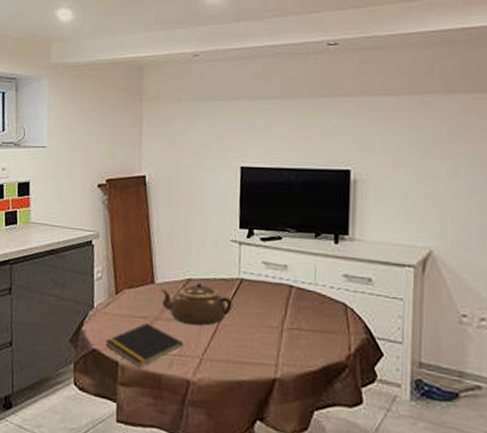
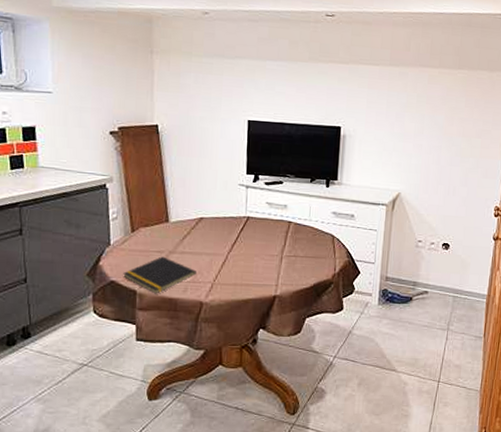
teapot: present [161,282,233,326] -> none [175,220,240,257]

